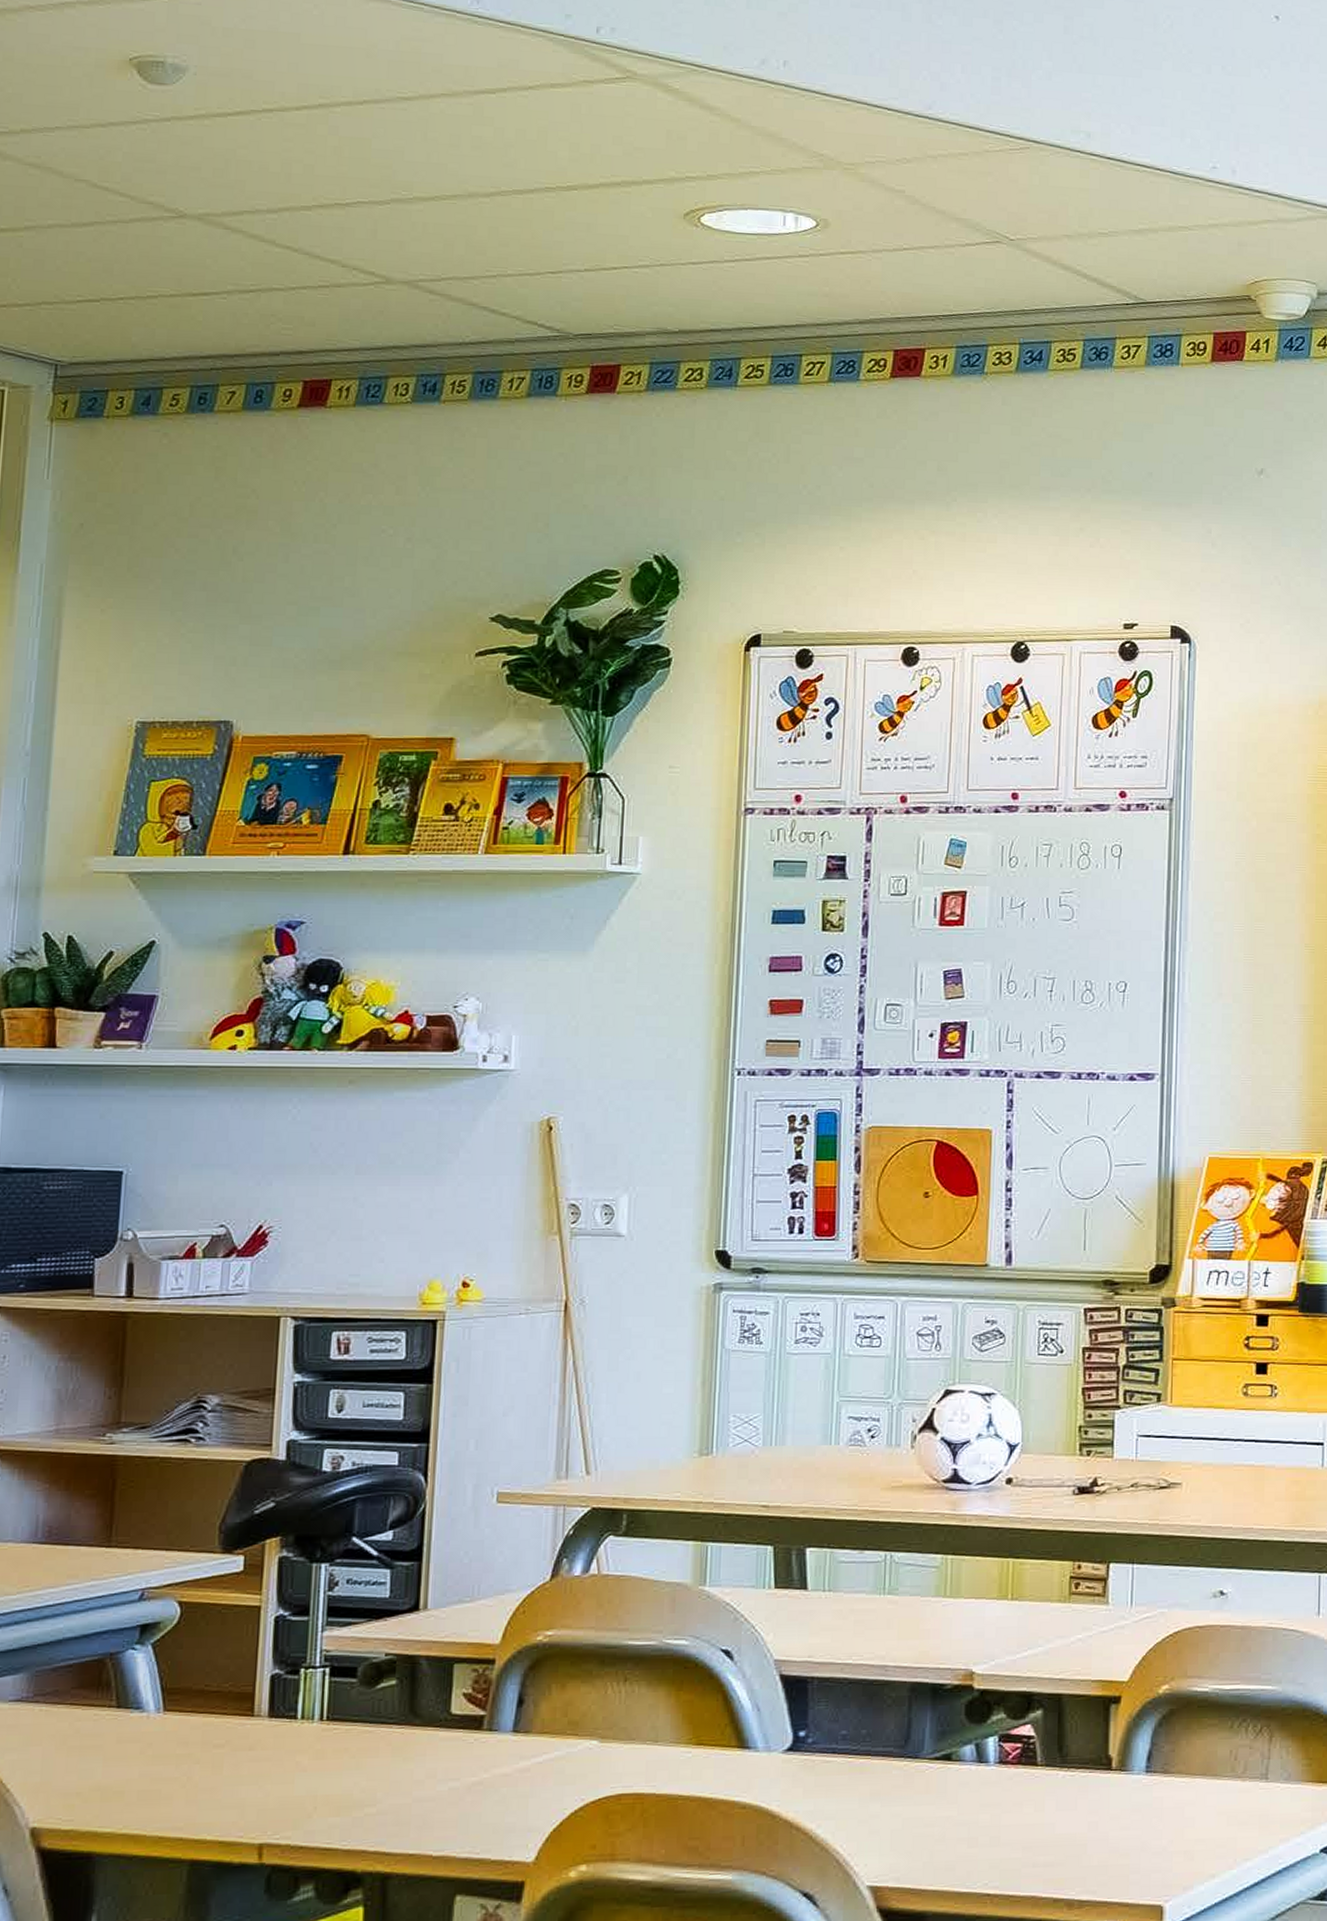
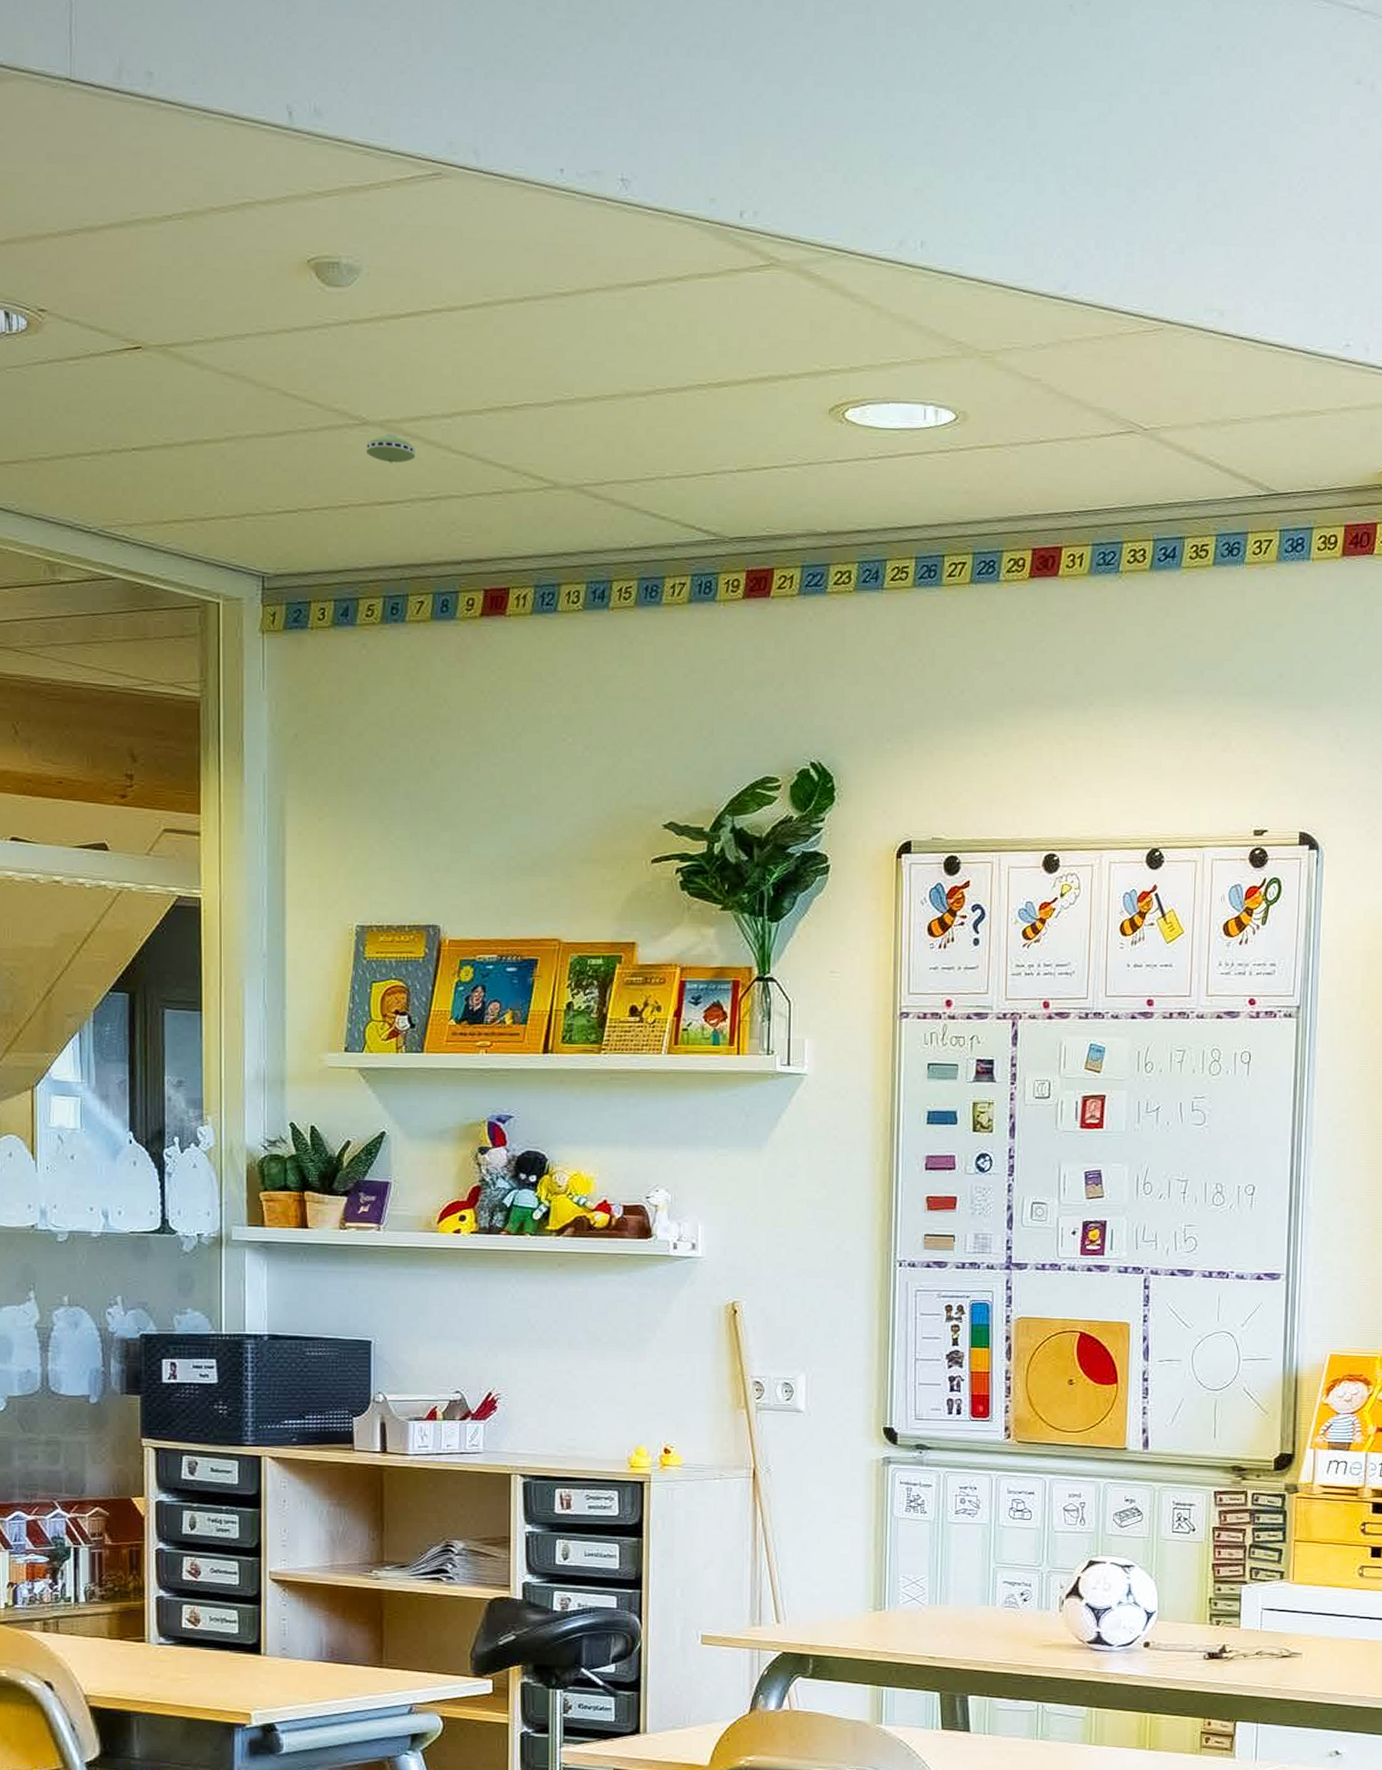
smoke detector: none [180,227,236,256] -> present [365,434,415,463]

